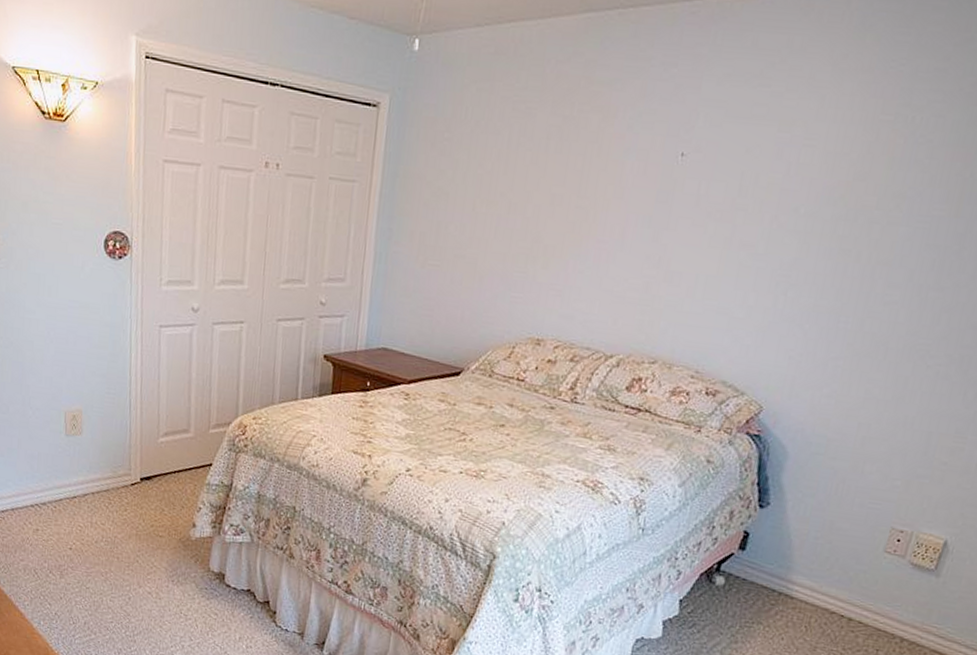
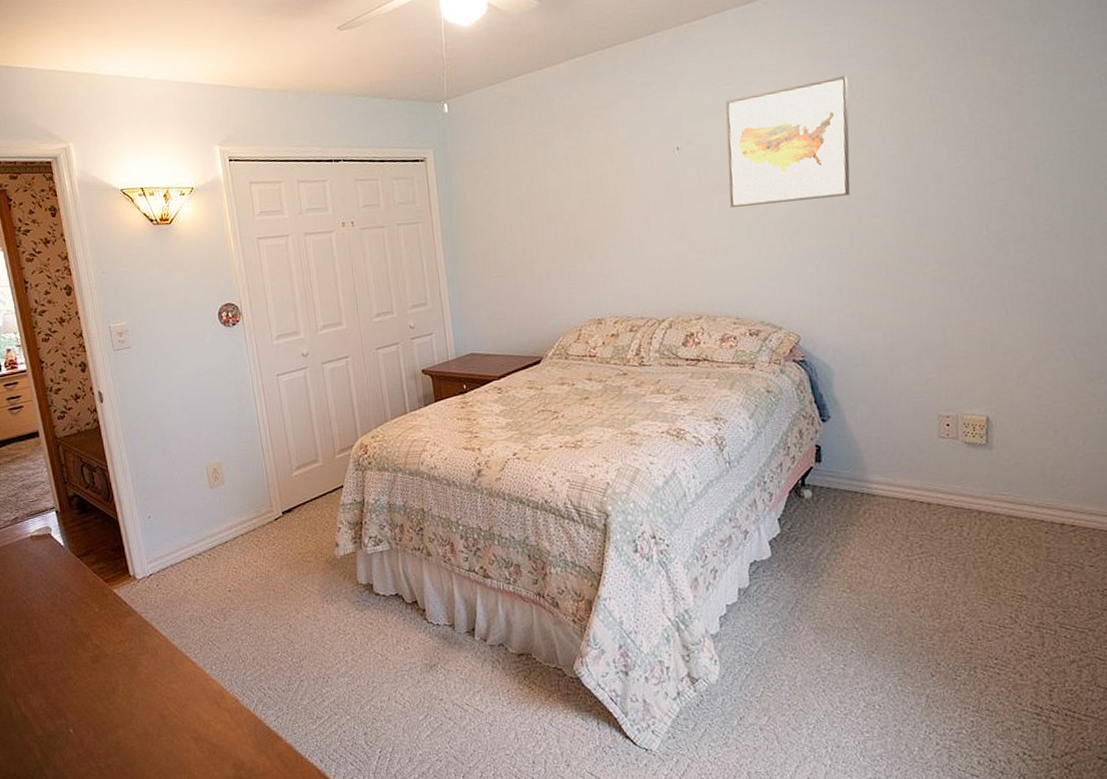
wall art: none [726,104,913,255] -> present [725,76,850,207]

